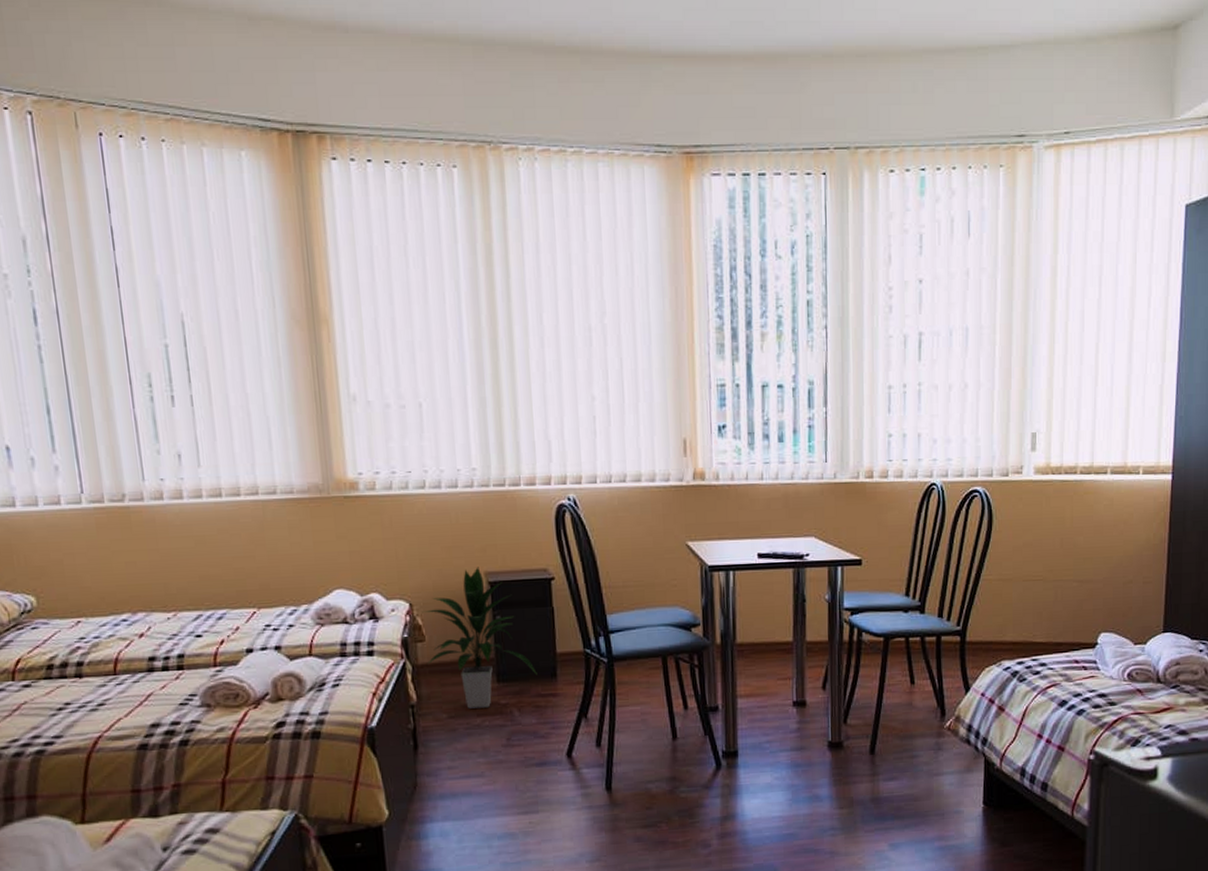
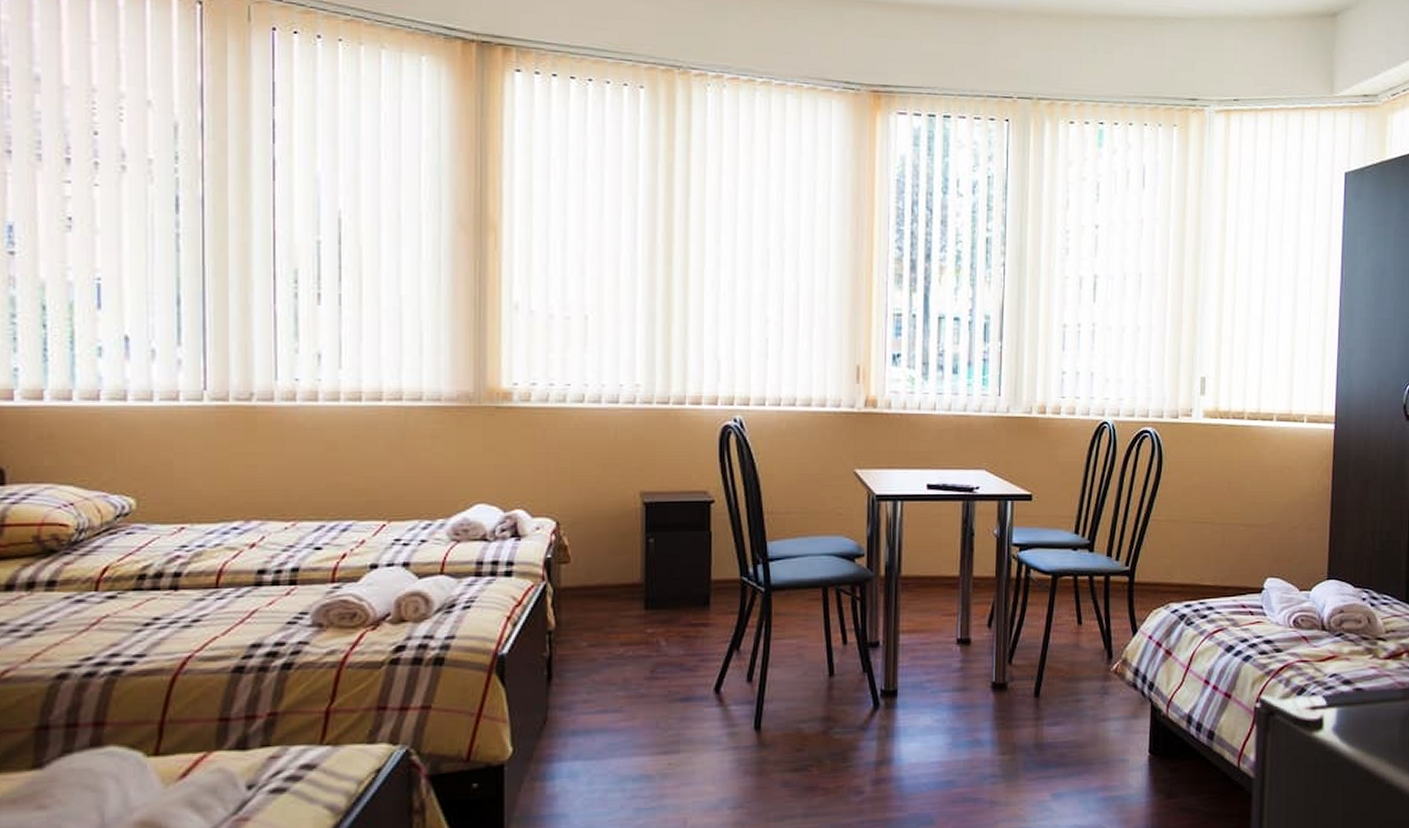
indoor plant: present [423,567,537,709] -> none [569,486,689,637]

